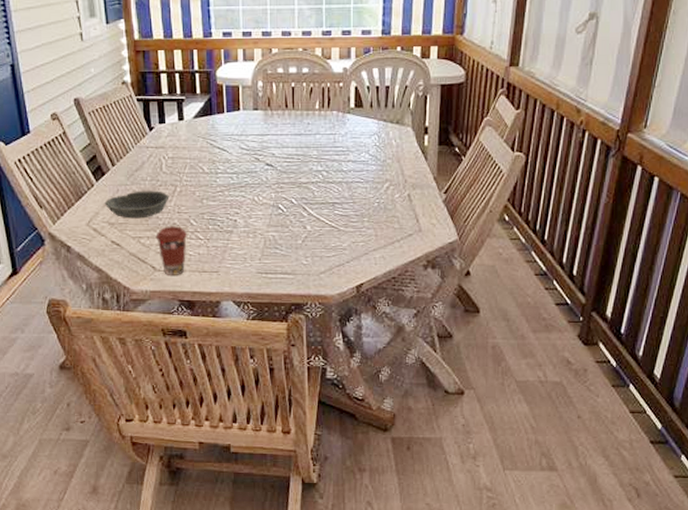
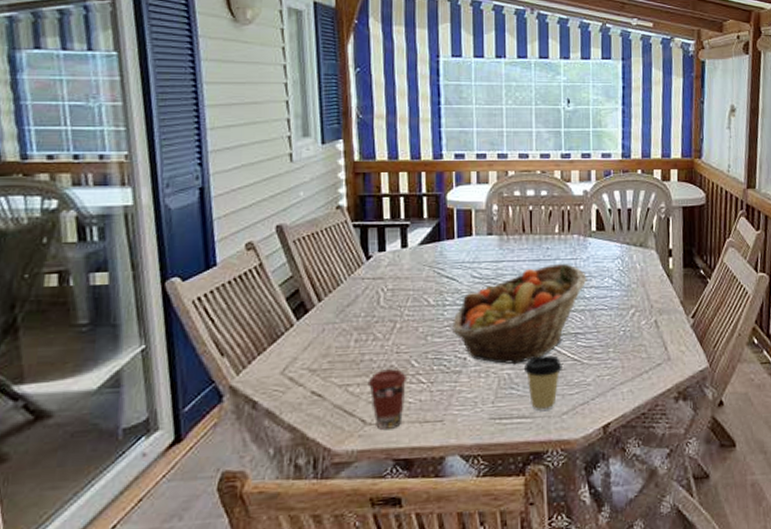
bowl: present [104,191,170,219] -> none [305,328,387,363]
fruit basket: none [224,137,345,228] -> present [452,263,587,365]
coffee cup: none [286,222,321,270] -> present [523,355,562,412]

